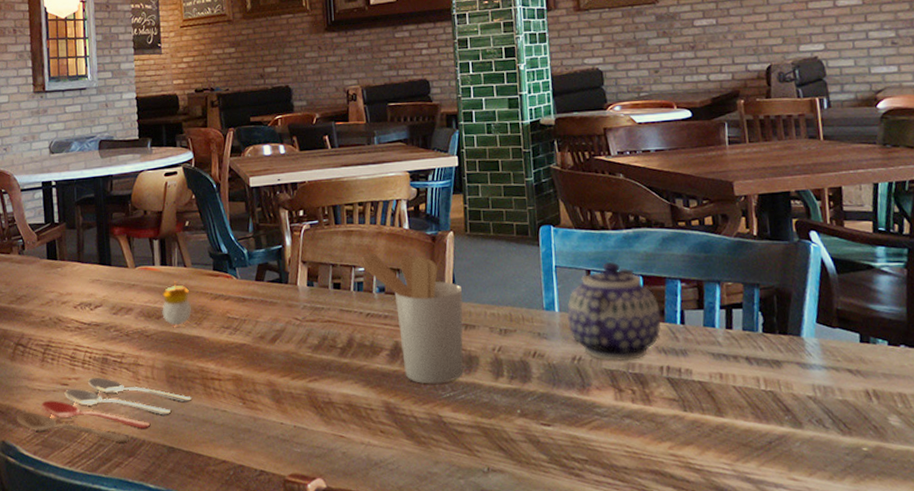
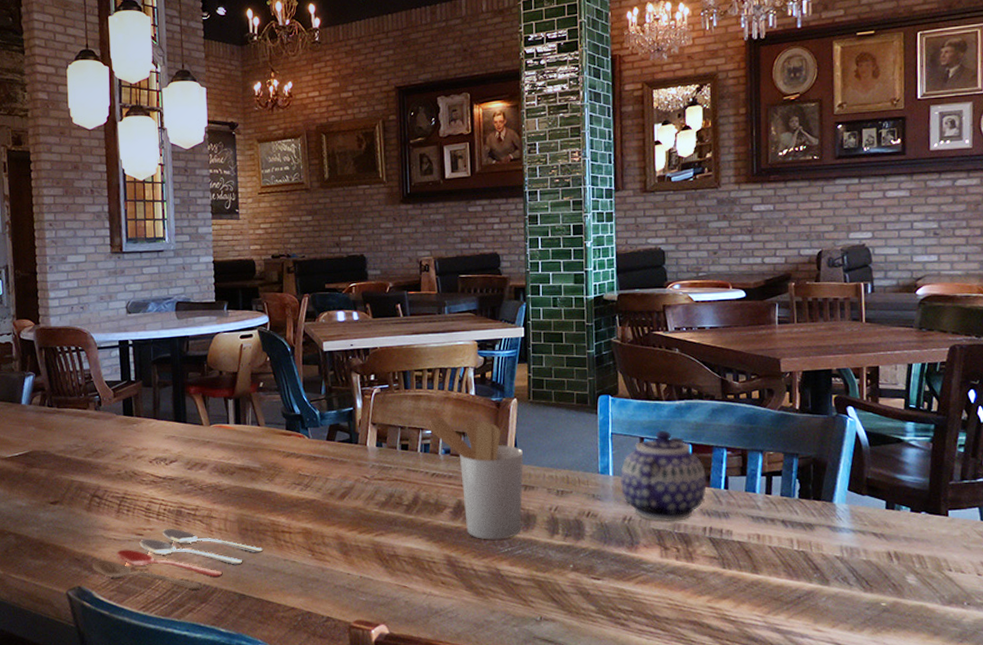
candle: present [162,281,192,326] -> none [235,439,265,481]

